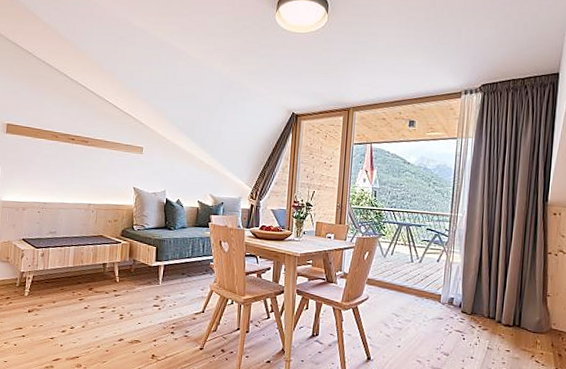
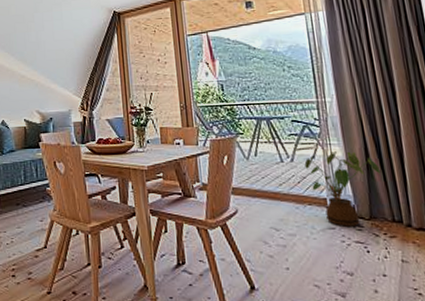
house plant: none [429,258,487,319] -> present [304,151,380,226]

